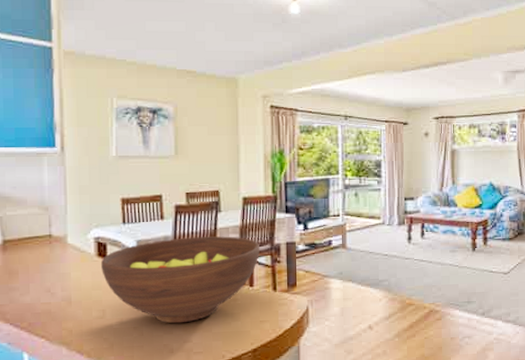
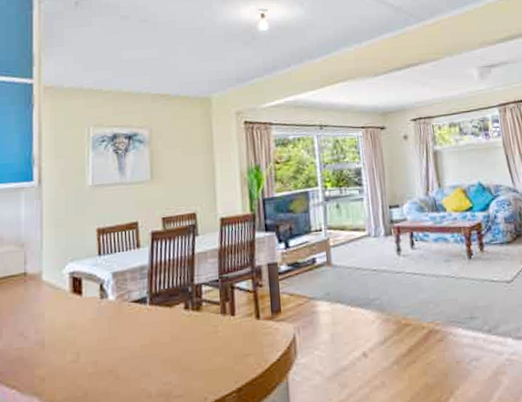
fruit bowl: present [101,236,260,324] -> none [76,261,240,364]

